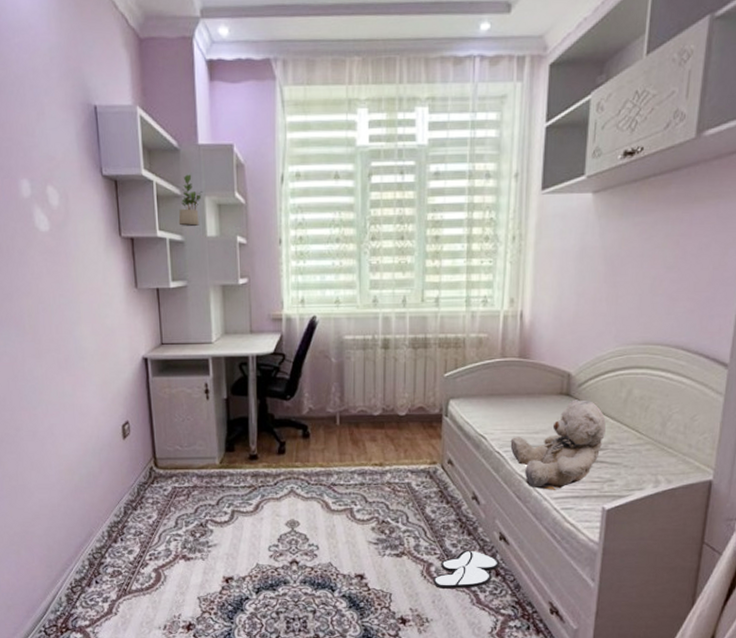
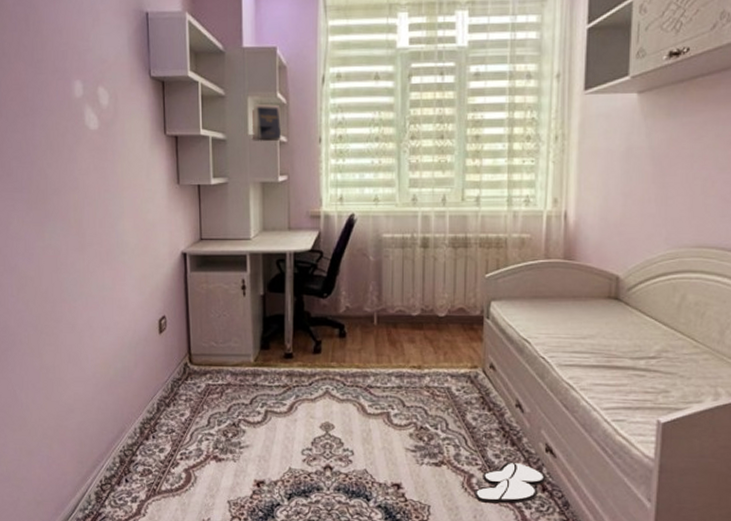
potted plant: present [178,174,203,226] -> none [221,75,246,125]
books: none [210,203,241,244] -> present [252,103,282,142]
teddy bear: present [510,399,606,490] -> none [556,304,658,400]

